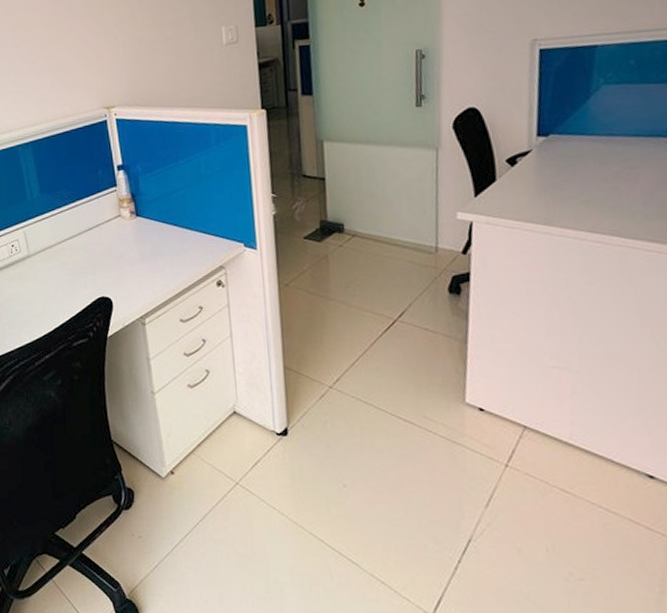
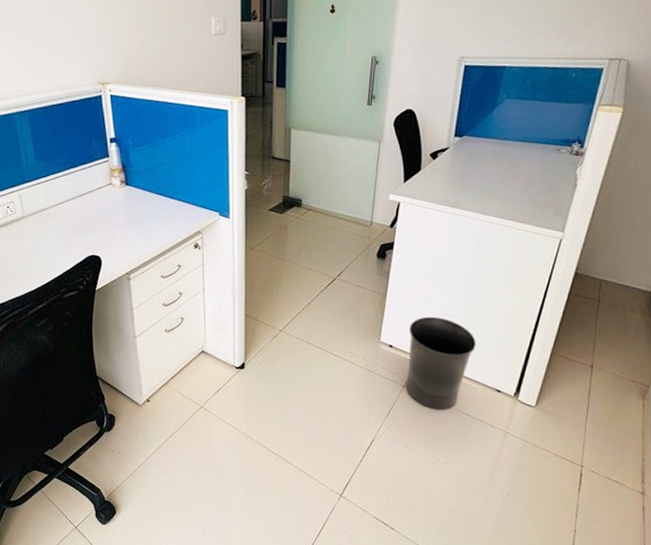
waste bin: none [505,370,607,501] -> present [405,316,476,410]

